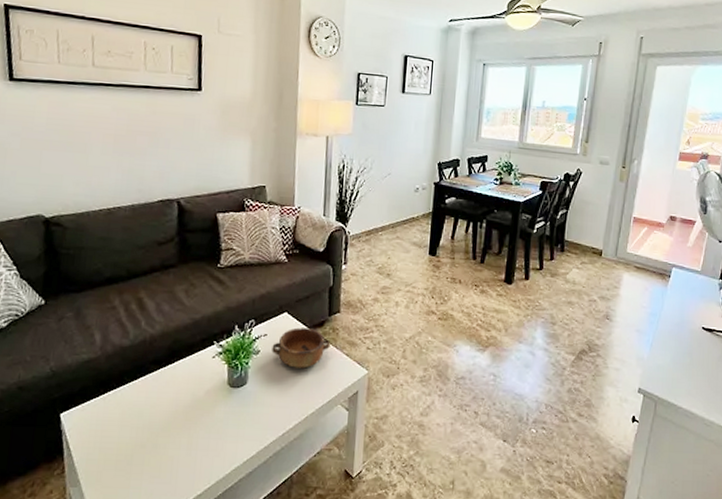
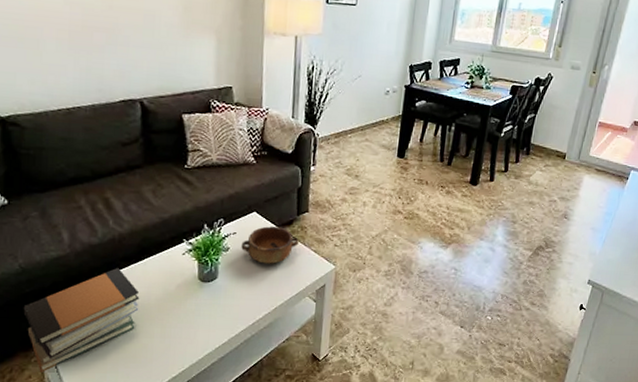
book stack: none [50,372,168,489] -> present [23,268,140,374]

